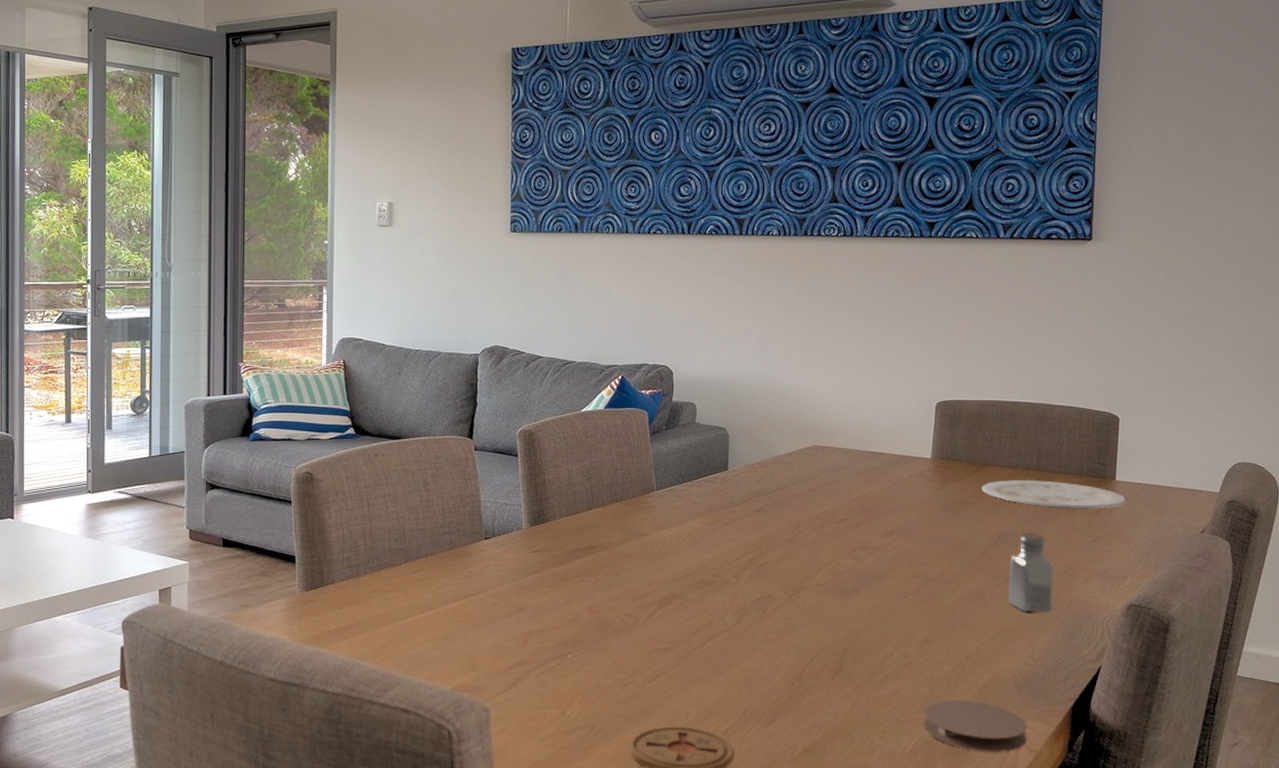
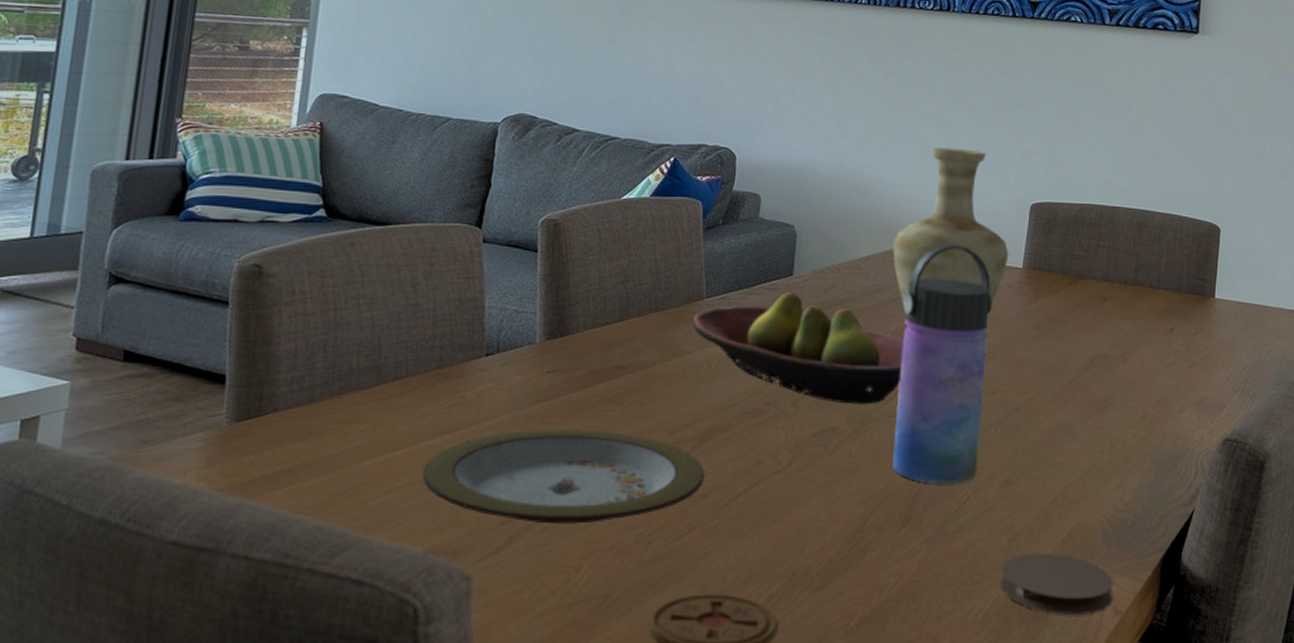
plate: none [444,596,666,670] -> present [421,429,706,524]
fruit bowl: none [647,483,827,576] -> present [692,292,904,405]
vase: none [813,356,918,501] -> present [893,147,1009,315]
water bottle: none [823,439,905,641] -> present [892,244,992,483]
plate: present [981,480,1127,509] -> none [1075,295,1226,330]
saltshaker: present [1007,534,1053,613] -> none [1098,357,1147,449]

